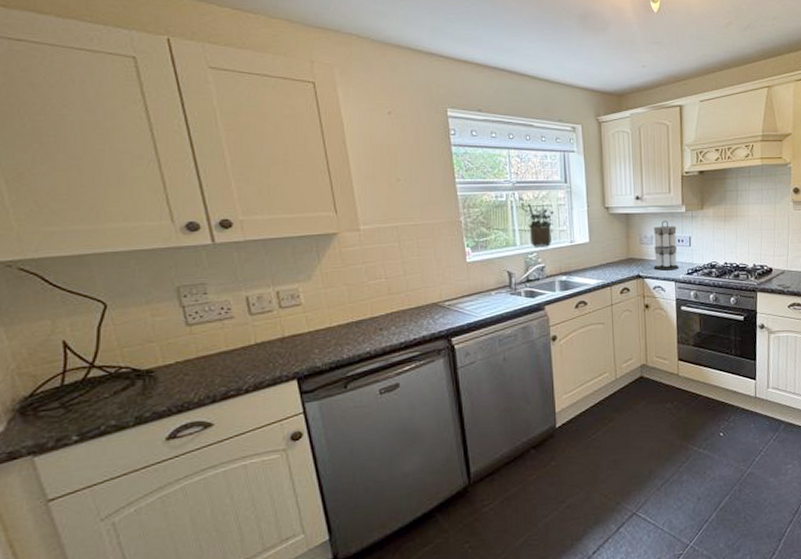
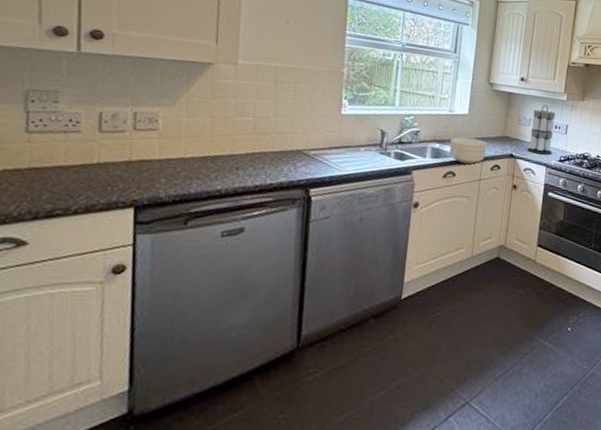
potted plant: present [519,198,554,248] -> none [406,60,439,113]
bowl: none [575,265,613,292] -> present [449,137,487,165]

